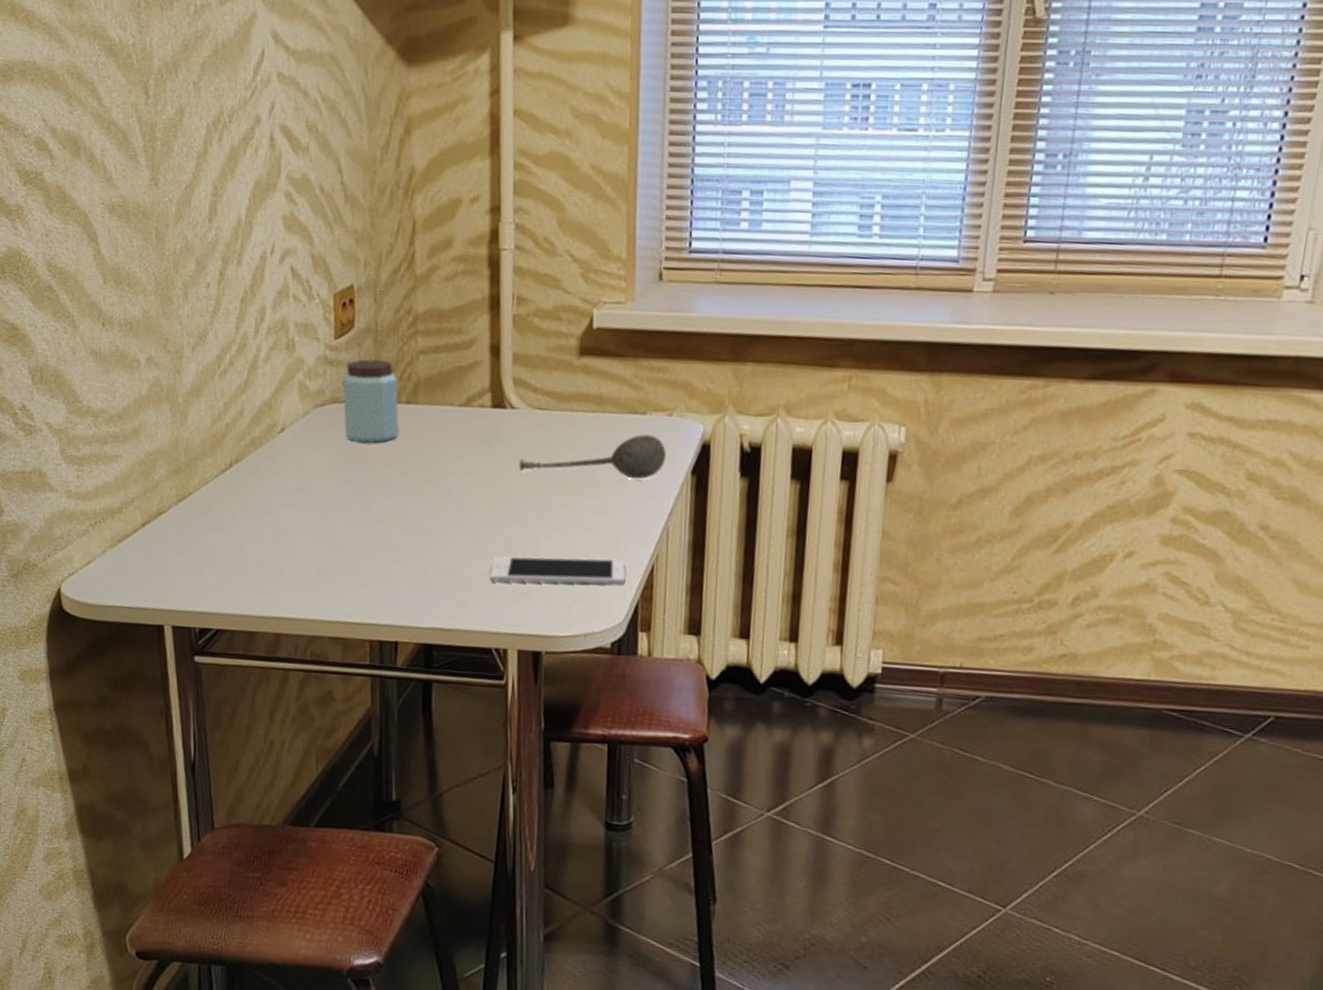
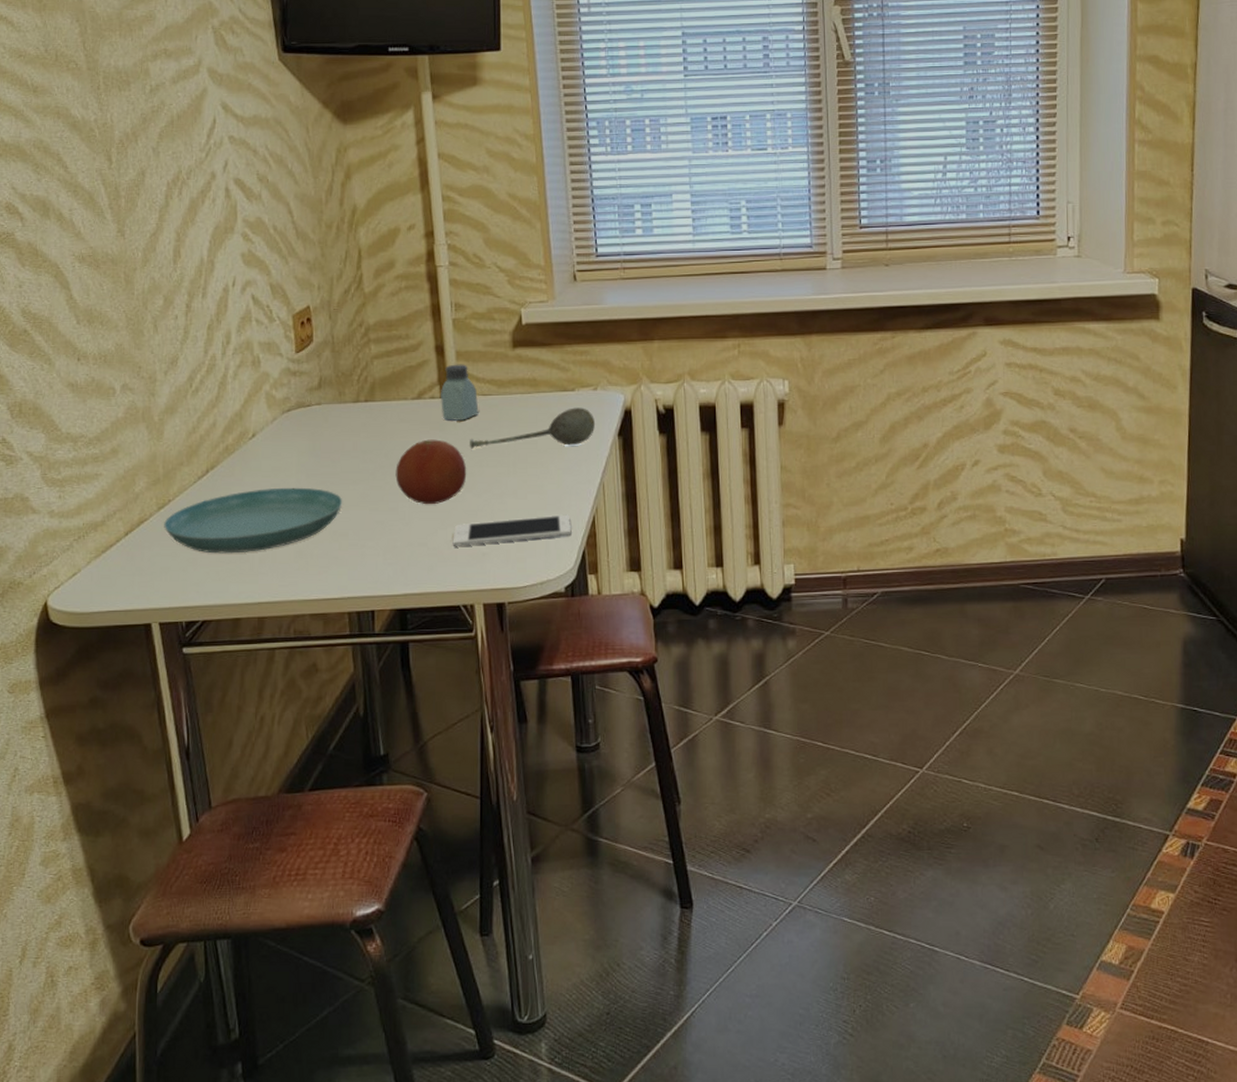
saucer: none [182,491,374,561] -> present [164,487,343,554]
peanut butter: present [343,359,399,444] -> none [306,367,361,440]
fruit: none [433,454,514,531] -> present [395,439,467,505]
saltshaker: none [490,369,534,437] -> present [441,364,479,421]

